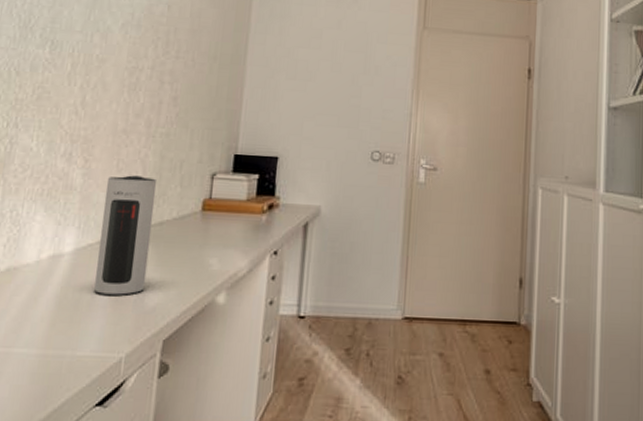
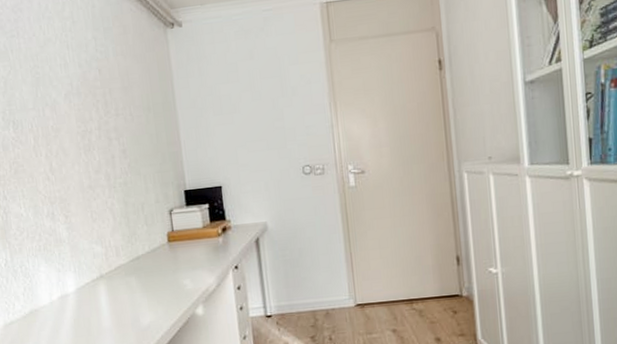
speaker: present [94,175,157,295] -> none [86,222,138,321]

